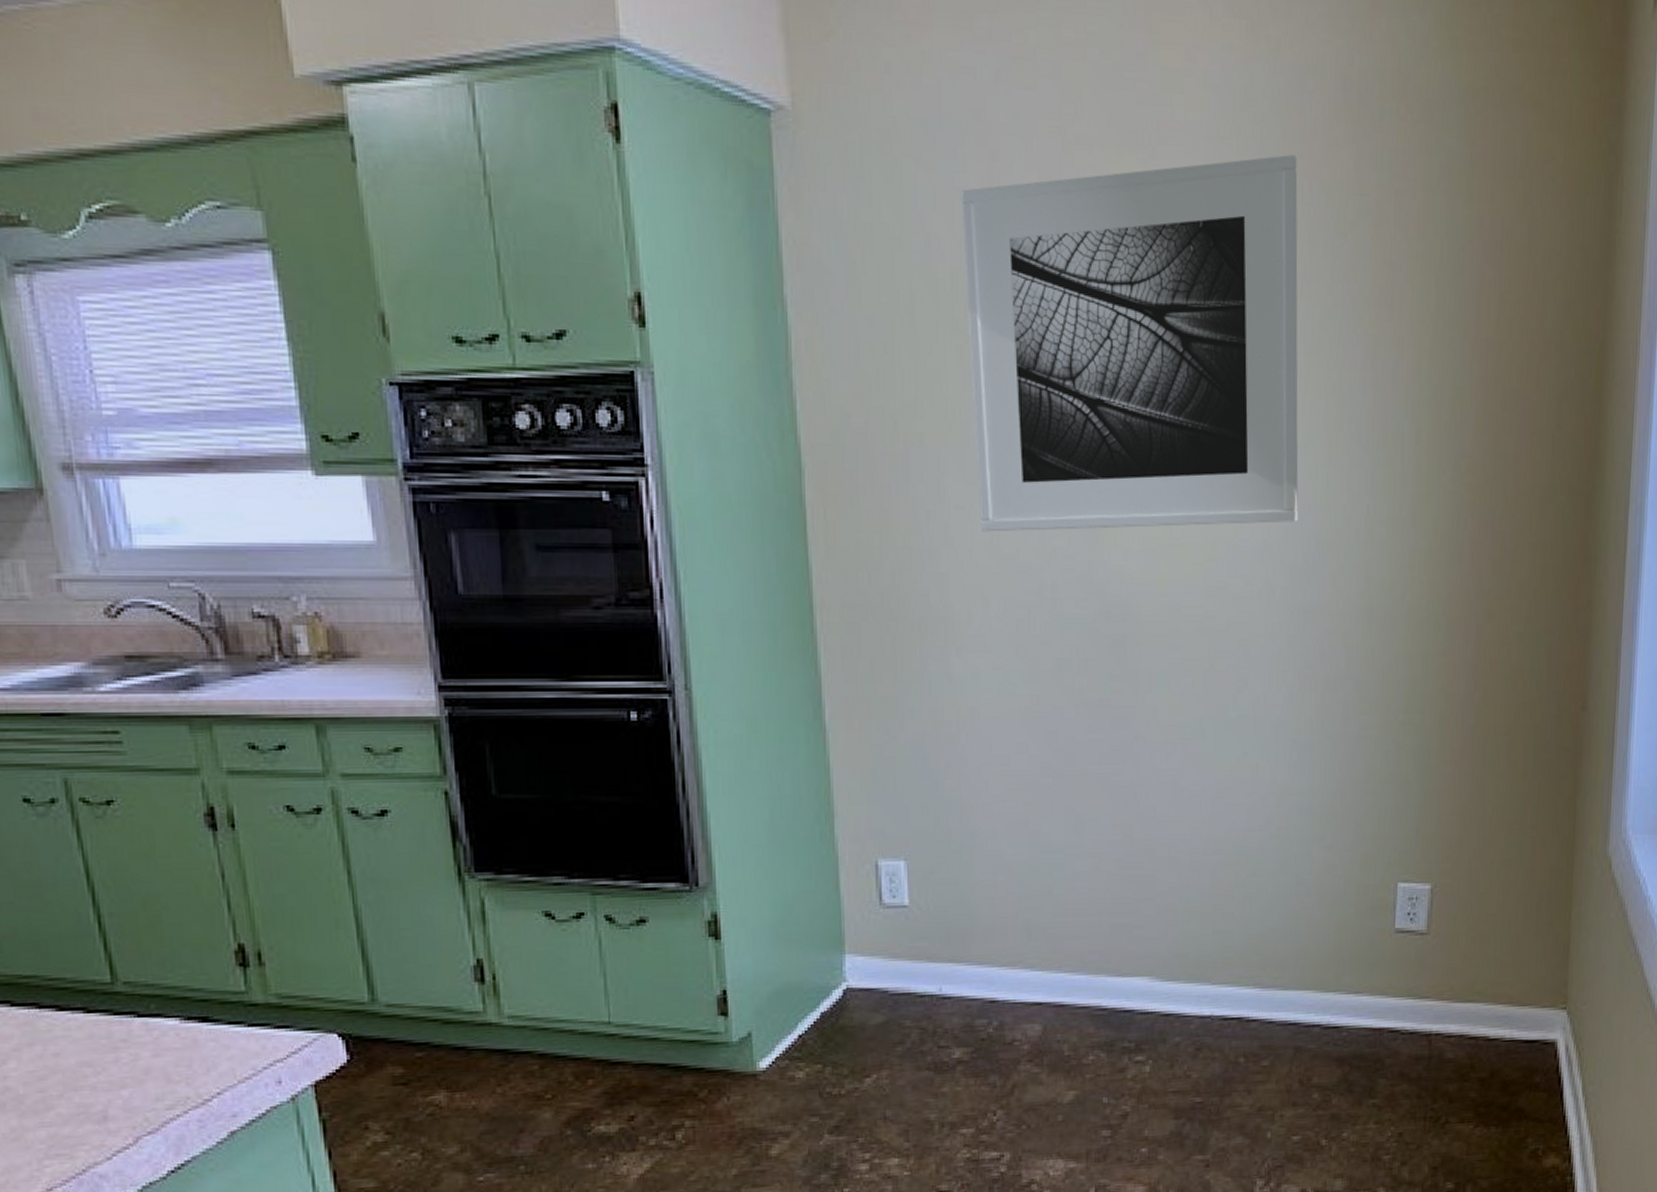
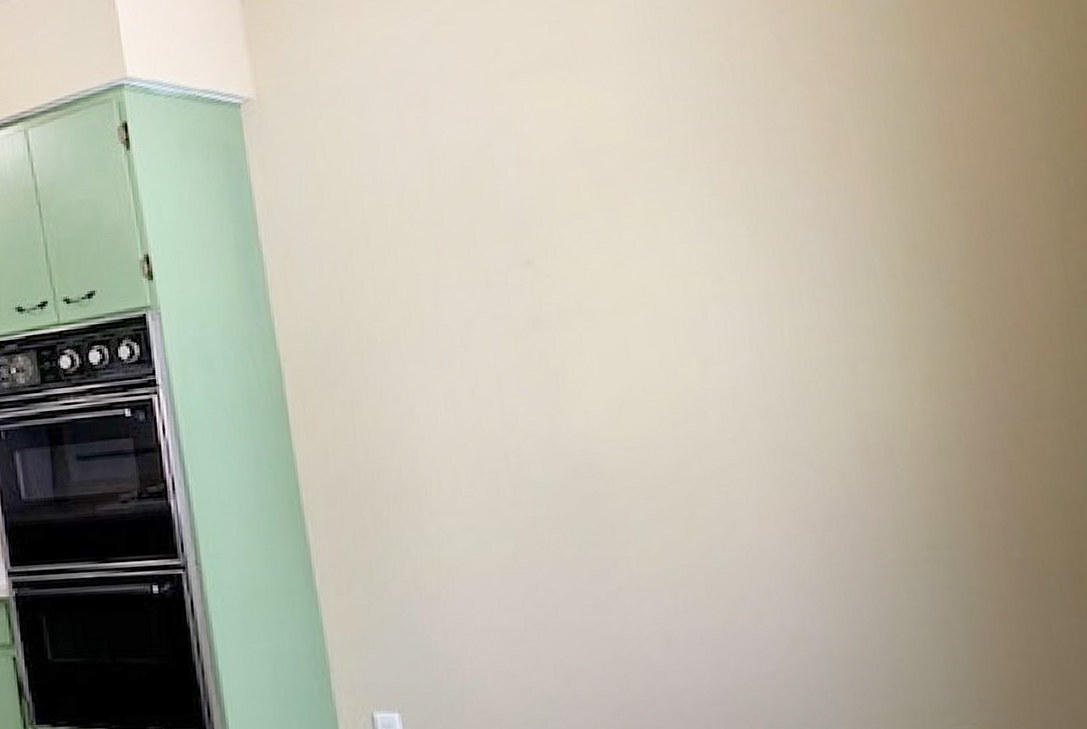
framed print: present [960,155,1299,532] -> none [399,43,767,409]

